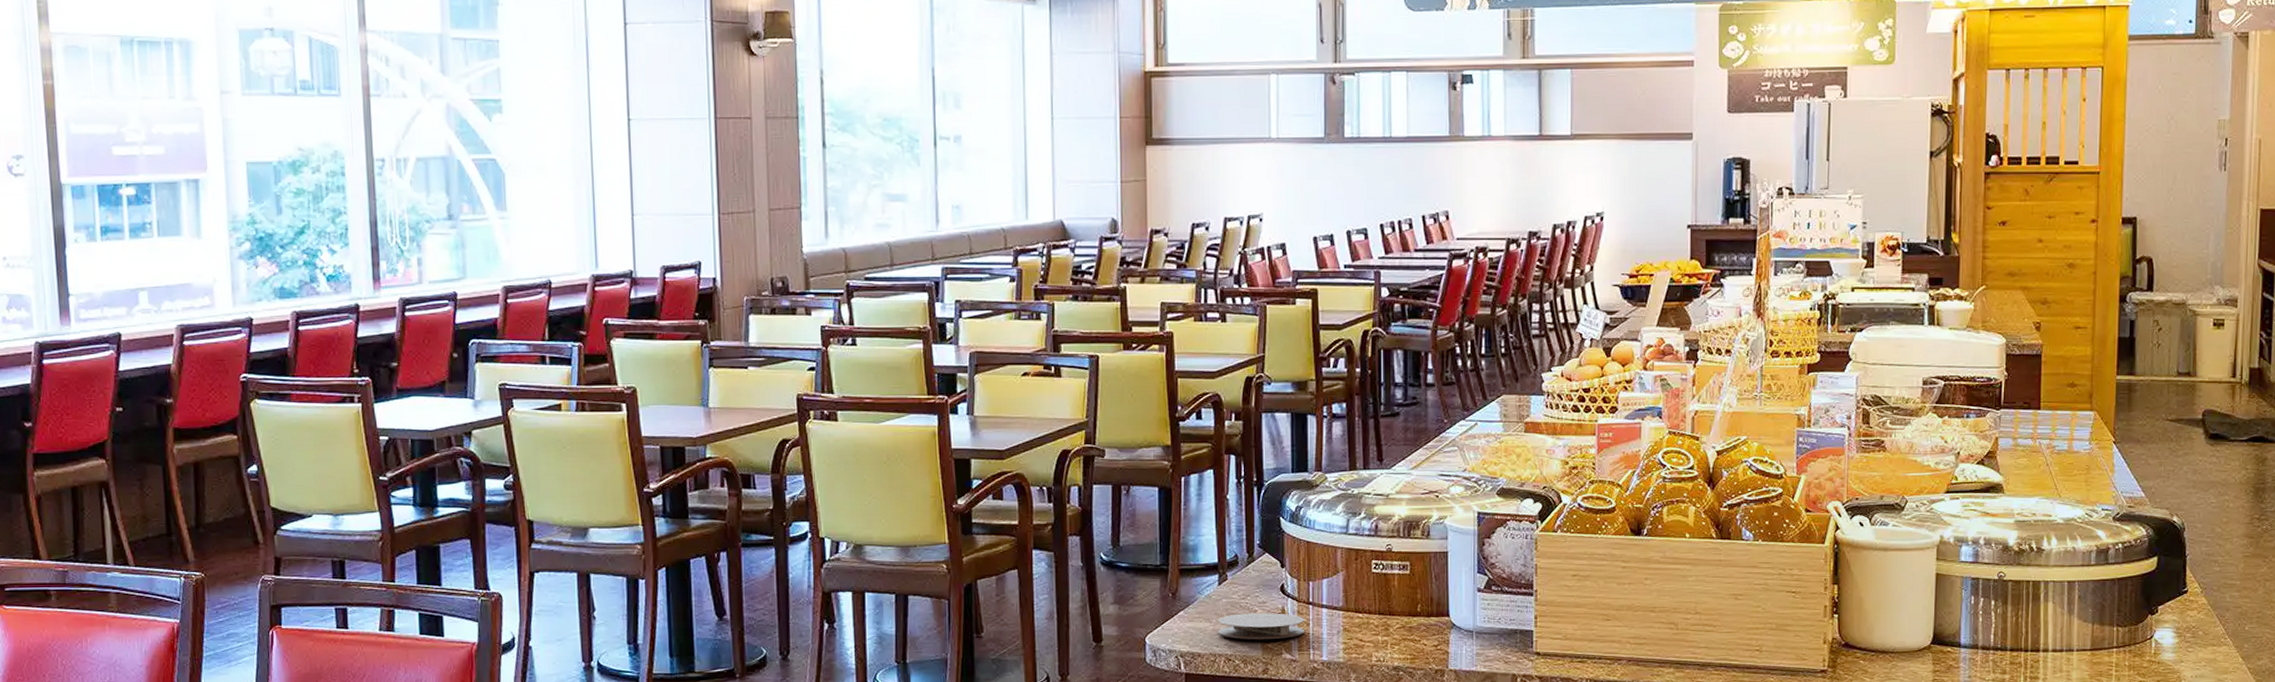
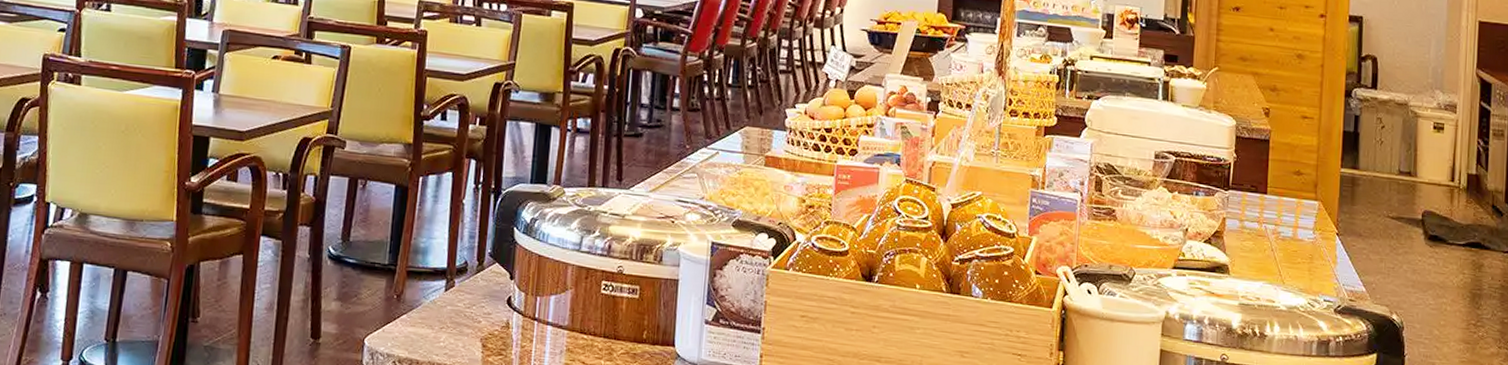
coaster: present [1218,613,1304,639] -> none [439,323,528,354]

